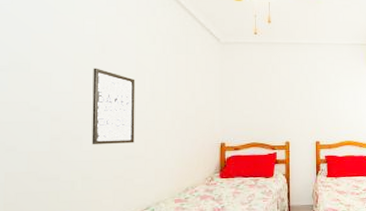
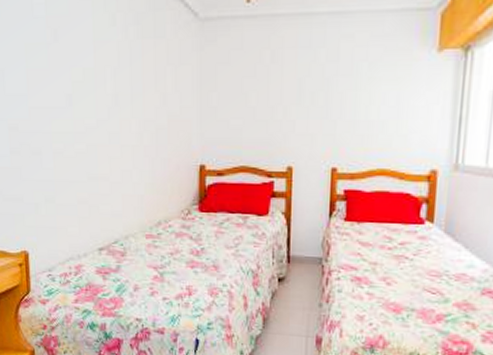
wall art: present [92,68,136,145] -> none [46,62,98,162]

